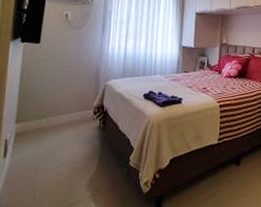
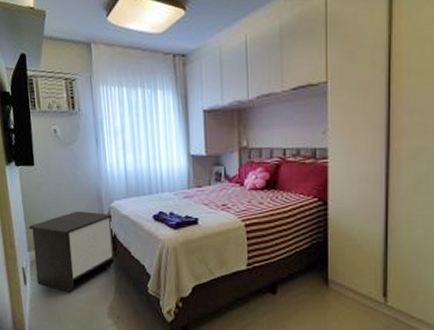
nightstand: none [18,87,108,166] -> present [28,211,115,293]

